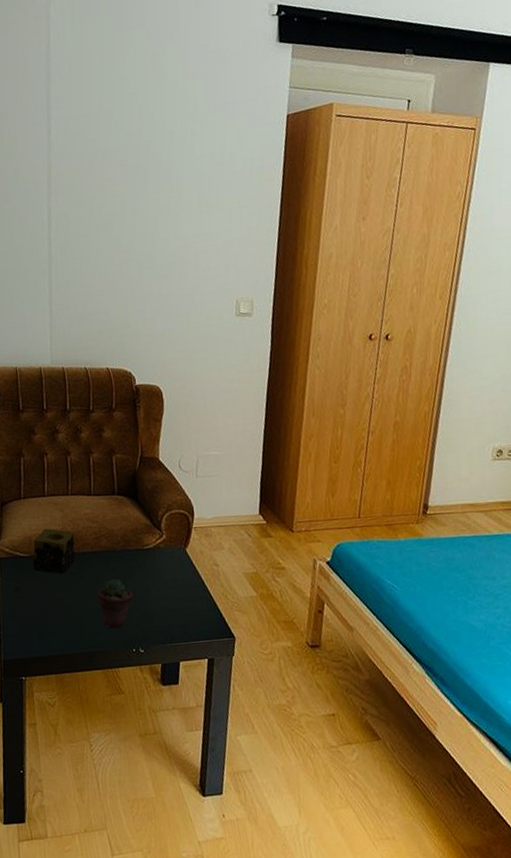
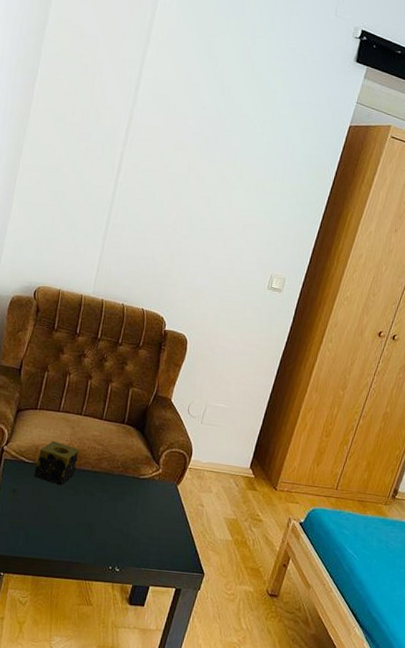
potted succulent: present [97,578,133,628] -> none [87,499,121,544]

